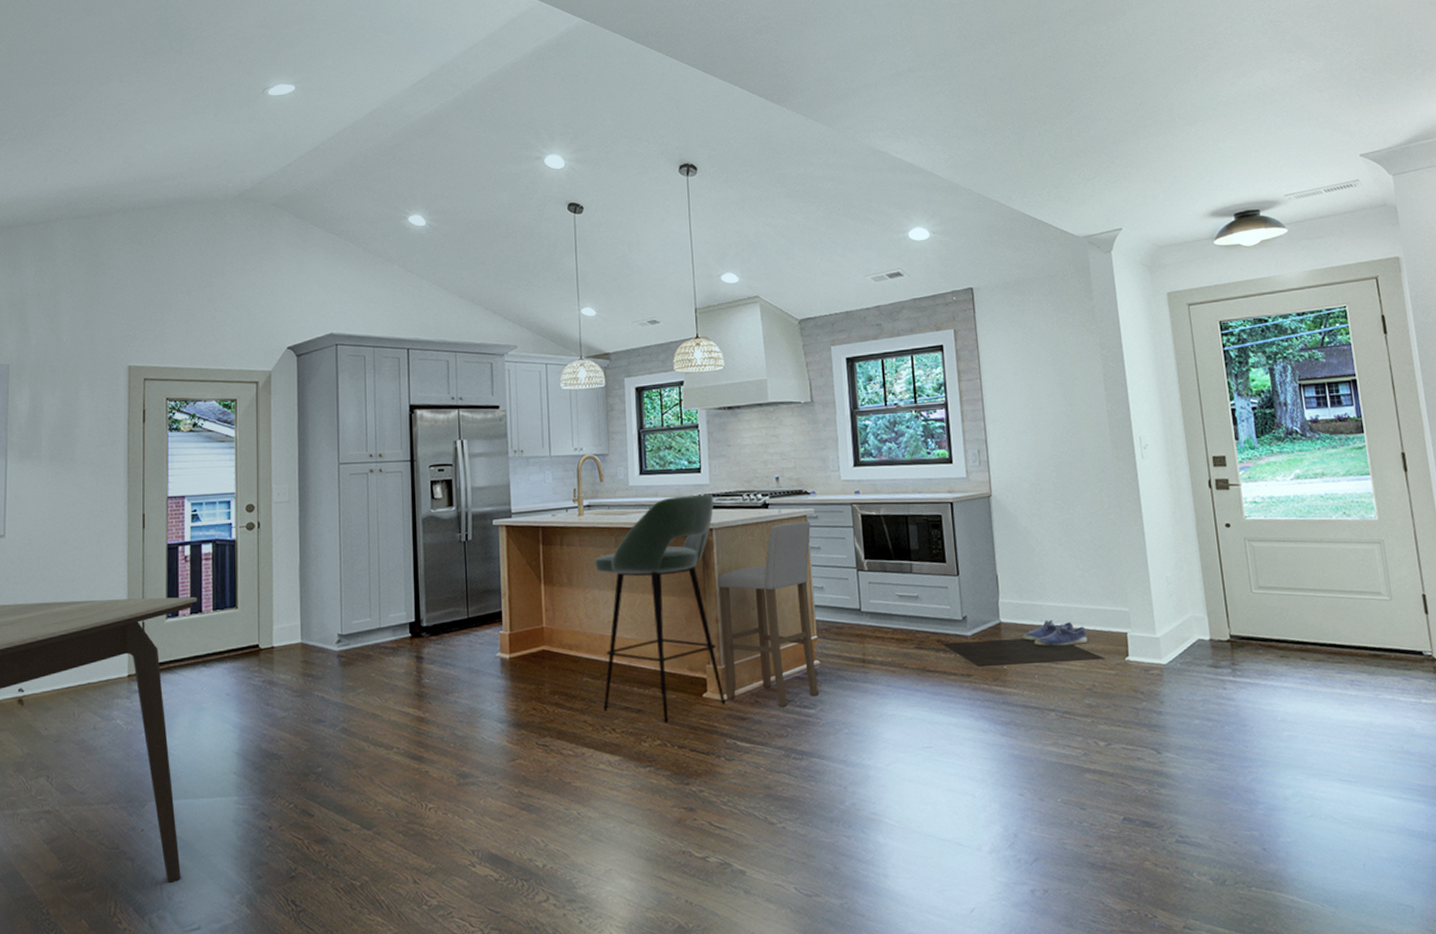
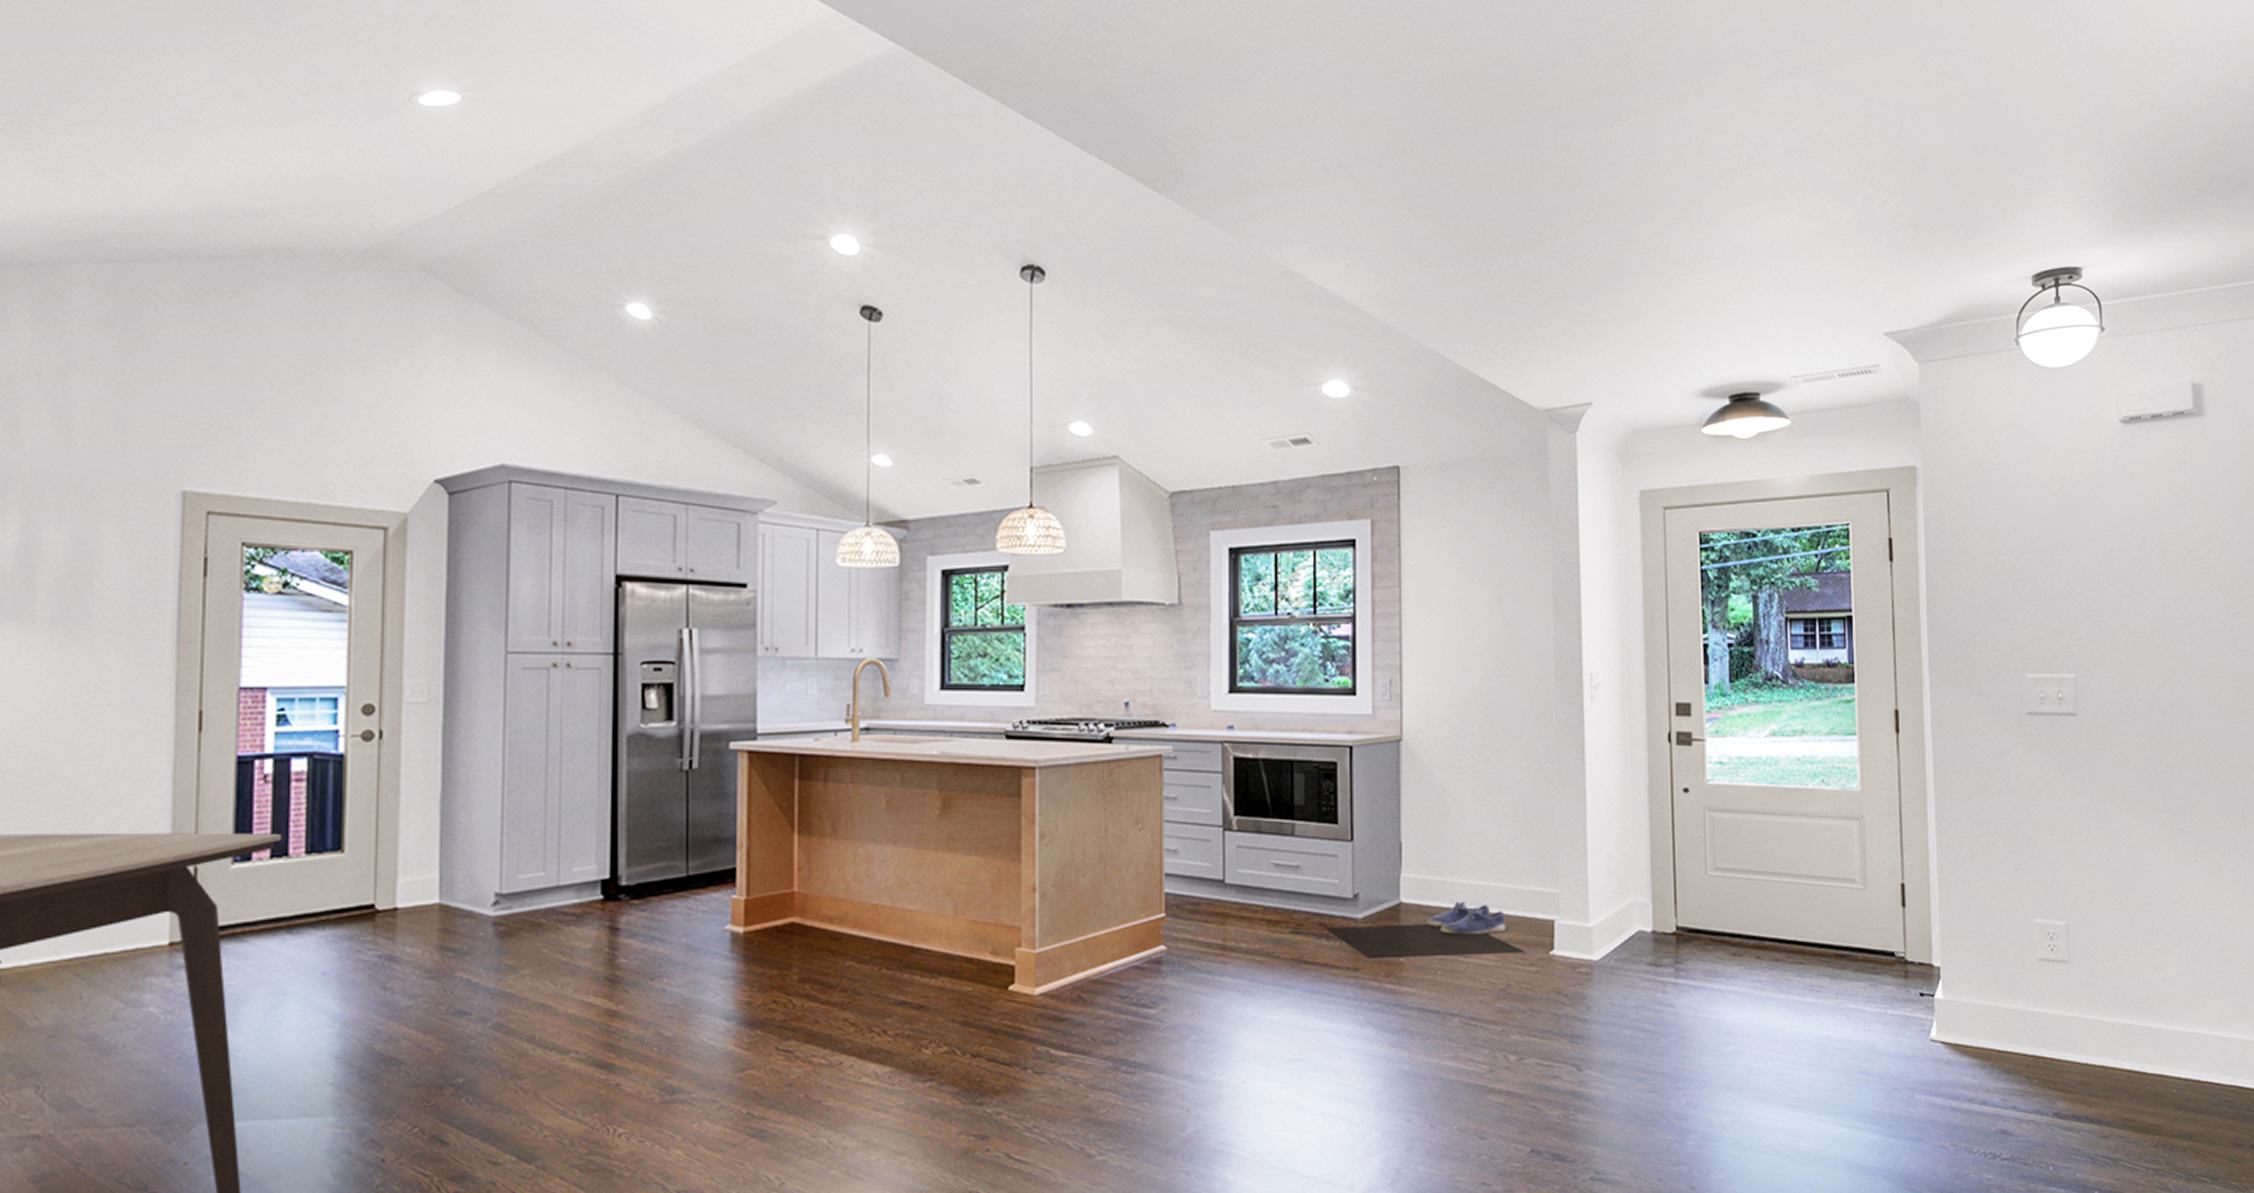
bar stool: present [594,494,726,724] -> none [870,720,1040,1024]
bar stool: present [718,521,818,708] -> none [1038,762,1166,1007]

